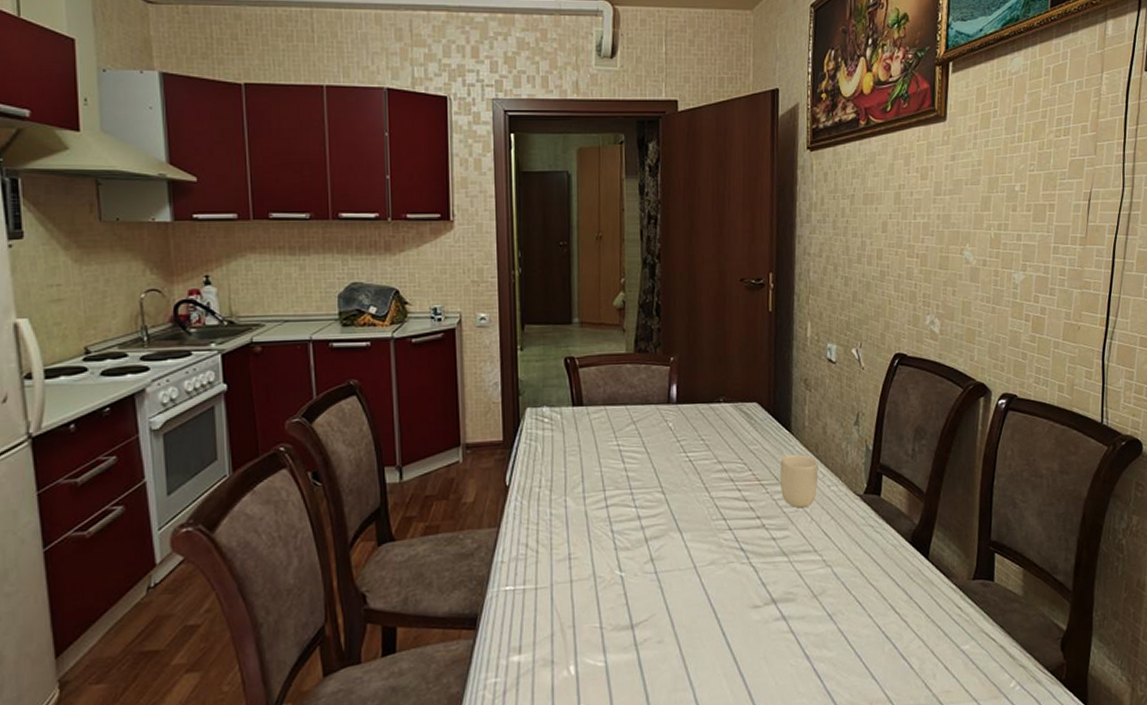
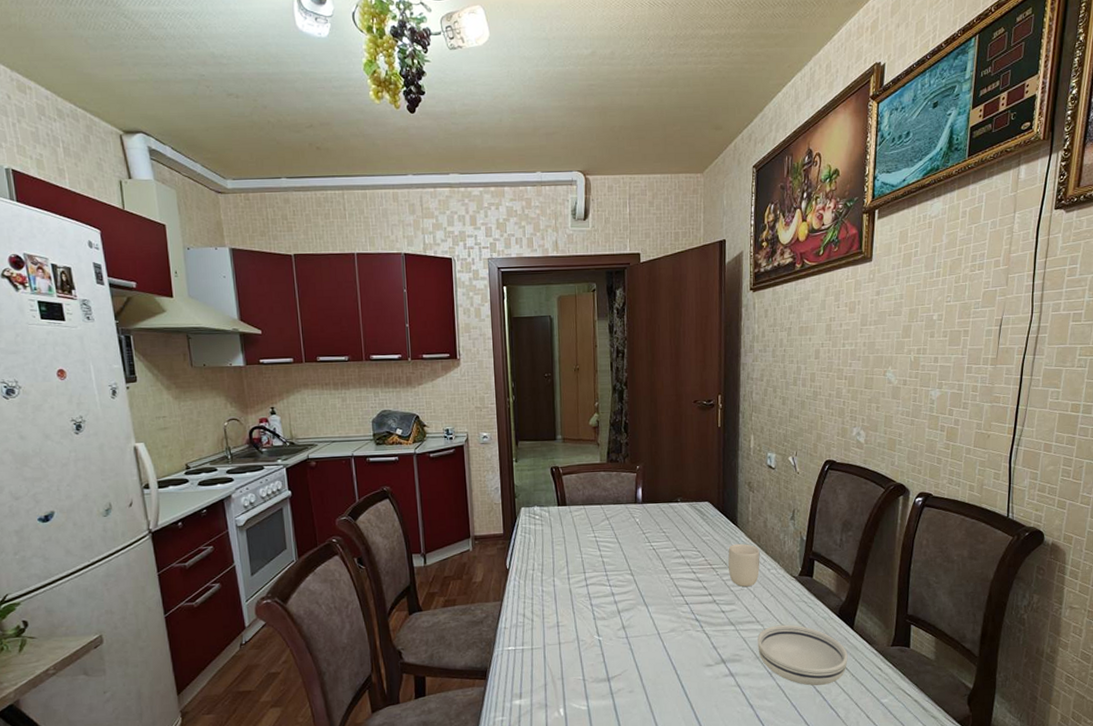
bowl: none [815,554,922,630] -> present [757,624,848,686]

